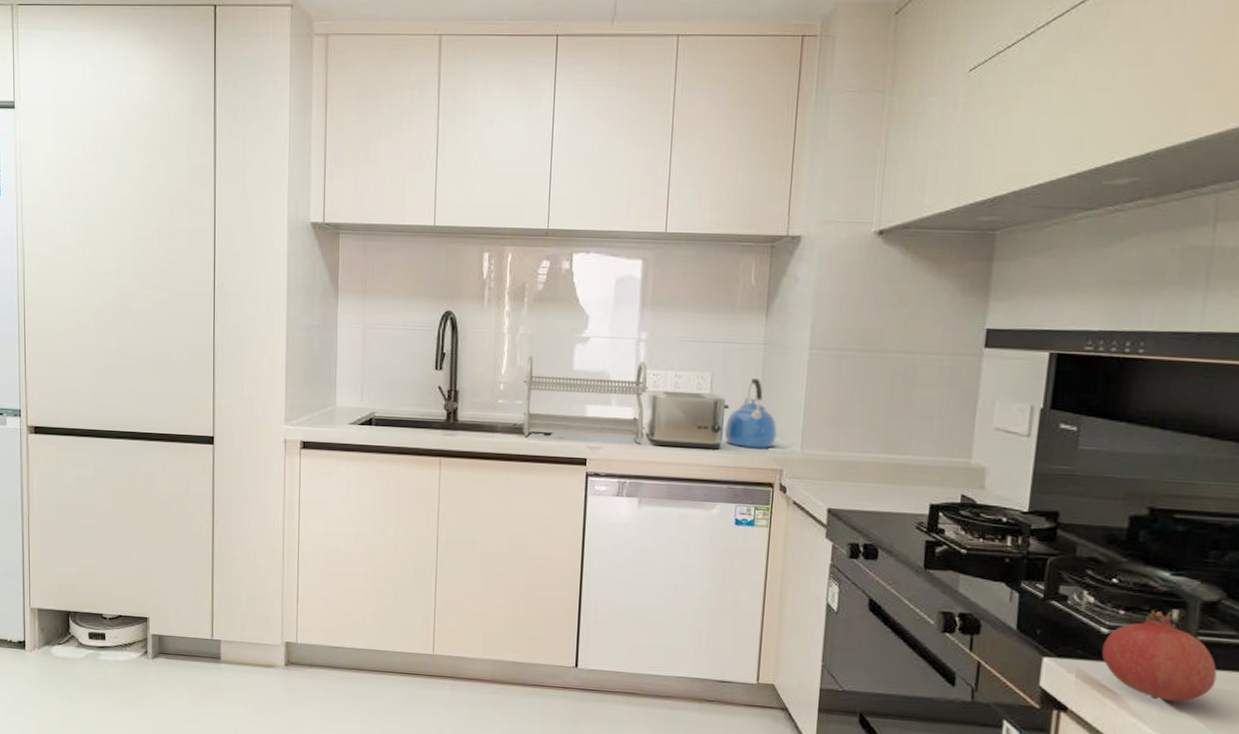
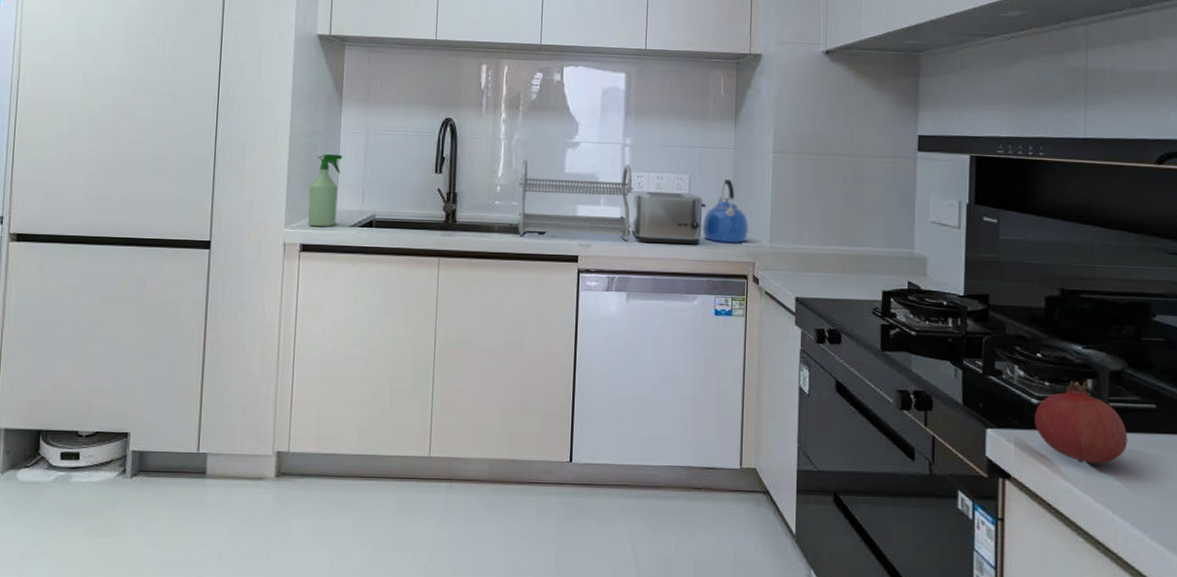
spray bottle: none [307,349,341,425] -> present [308,153,343,227]

